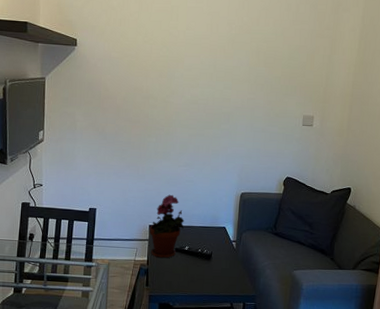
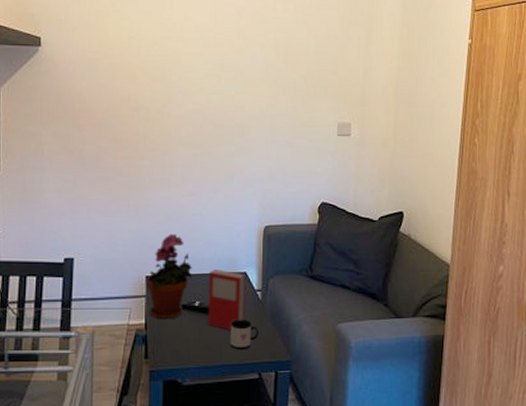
book: none [194,223,225,269] -> present [208,269,247,330]
mug: none [210,262,232,285] -> present [230,319,258,350]

